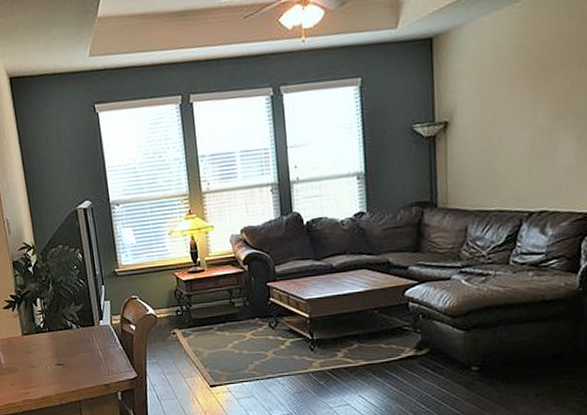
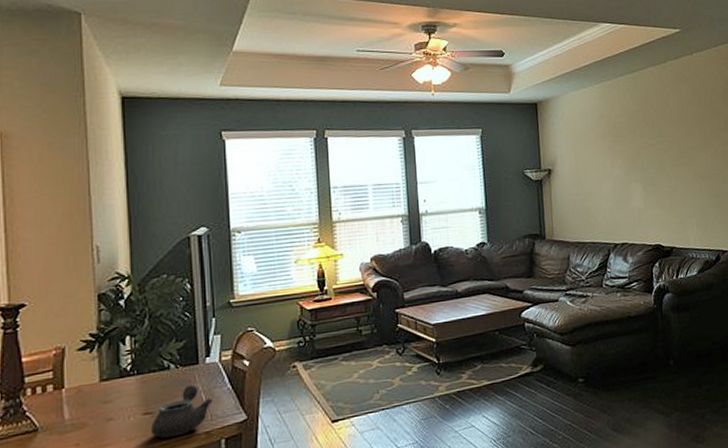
teapot: none [63,343,109,385] -> present [151,384,213,438]

